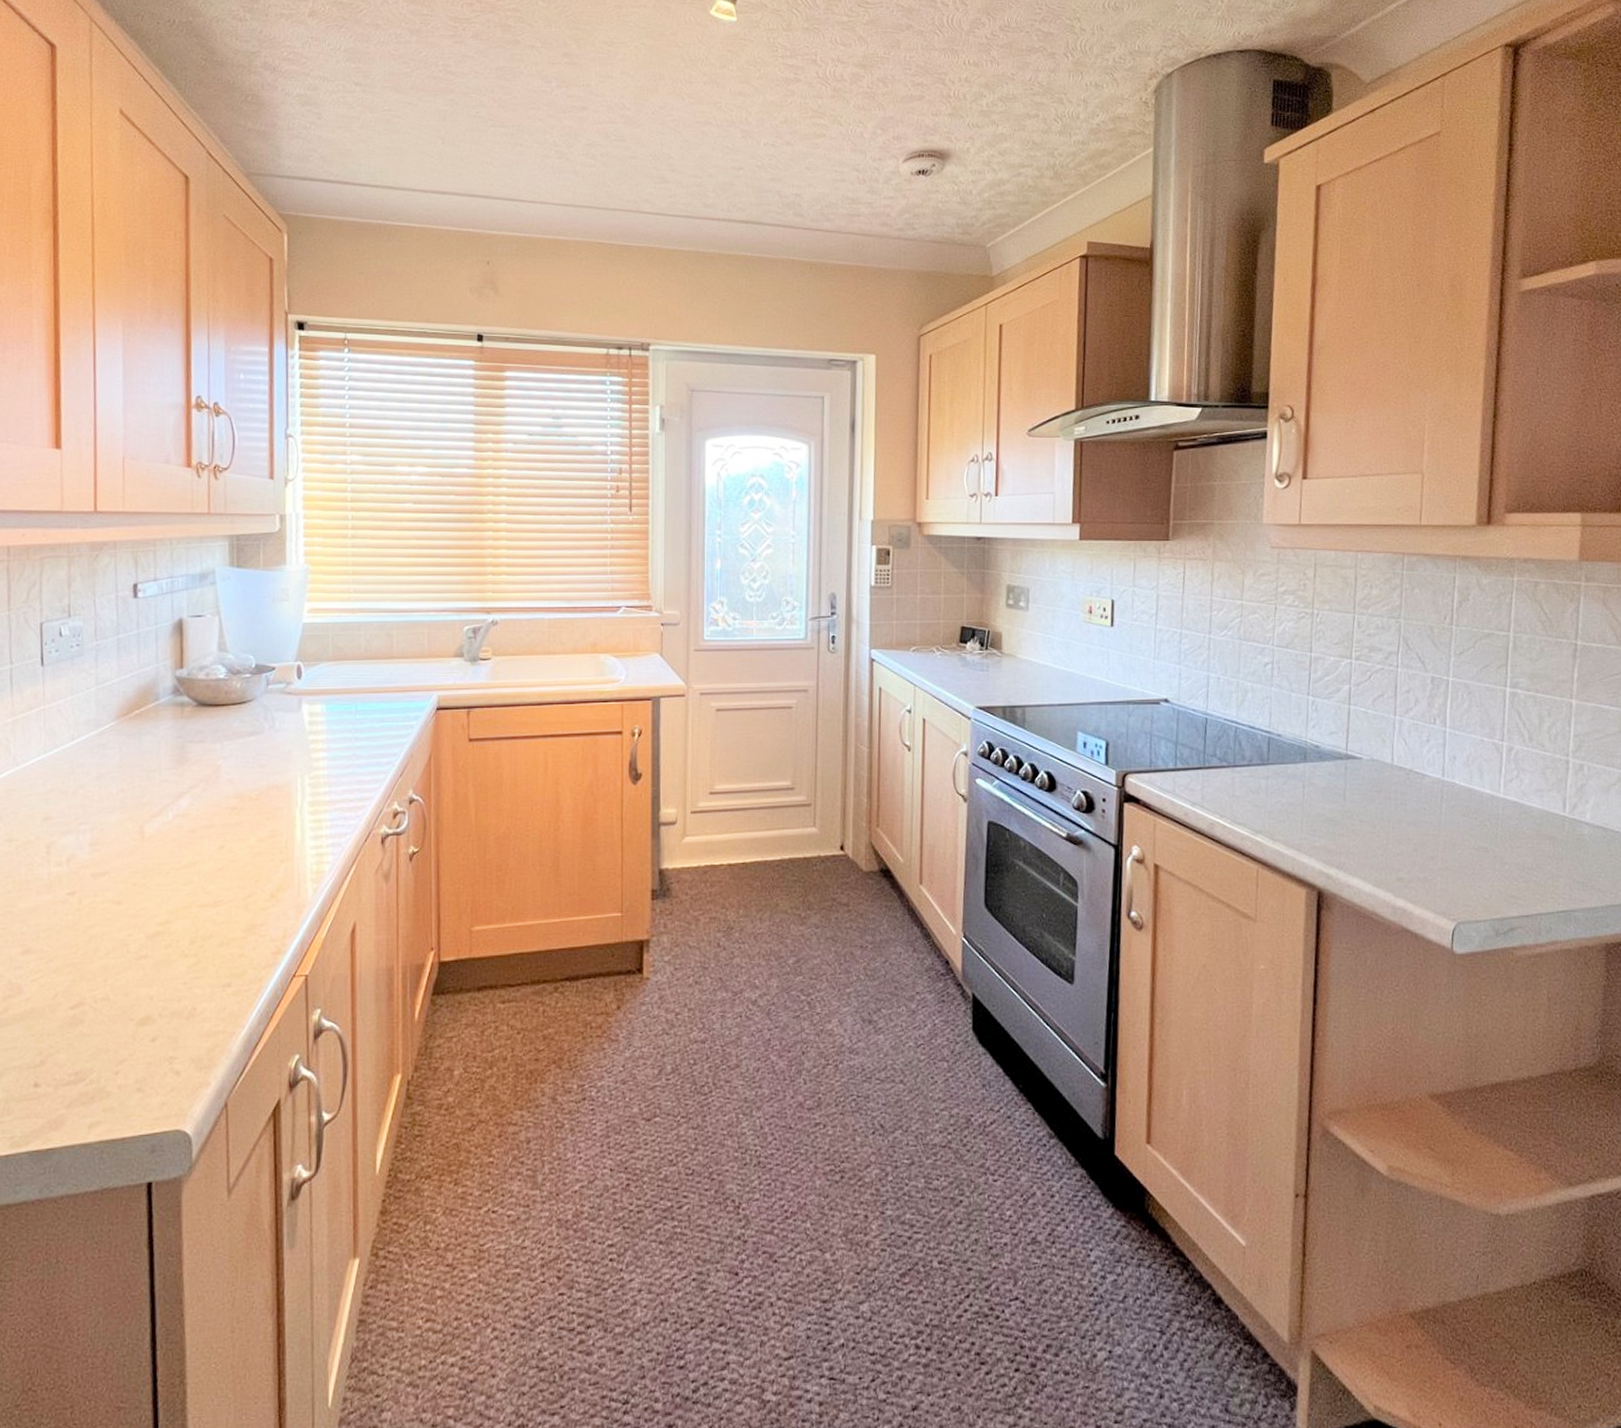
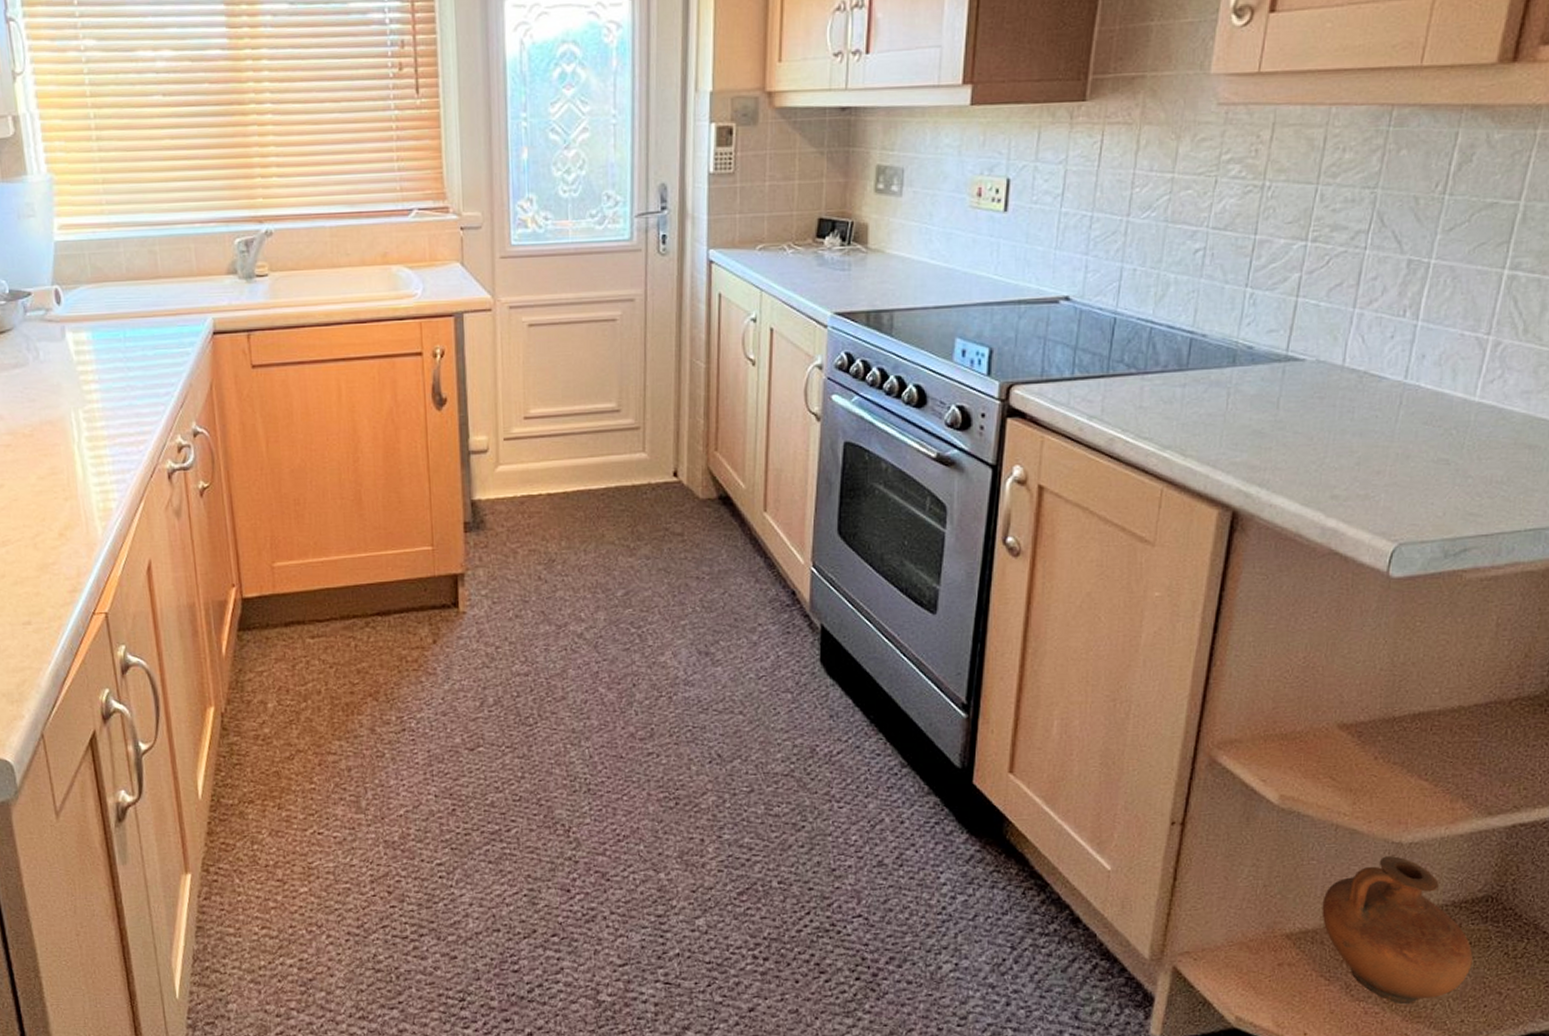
ceramic jug: none [1438,1228,1579,1390] -> present [1322,856,1473,1005]

